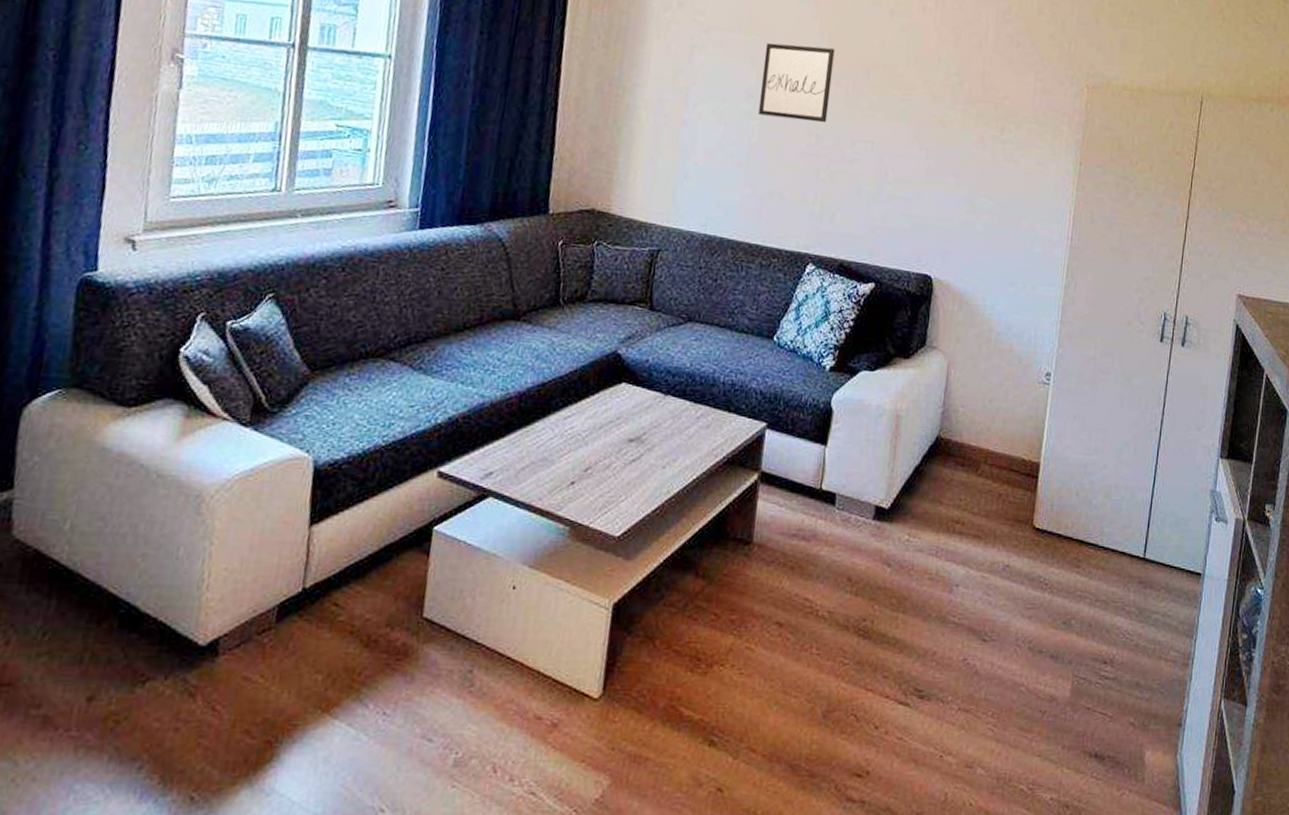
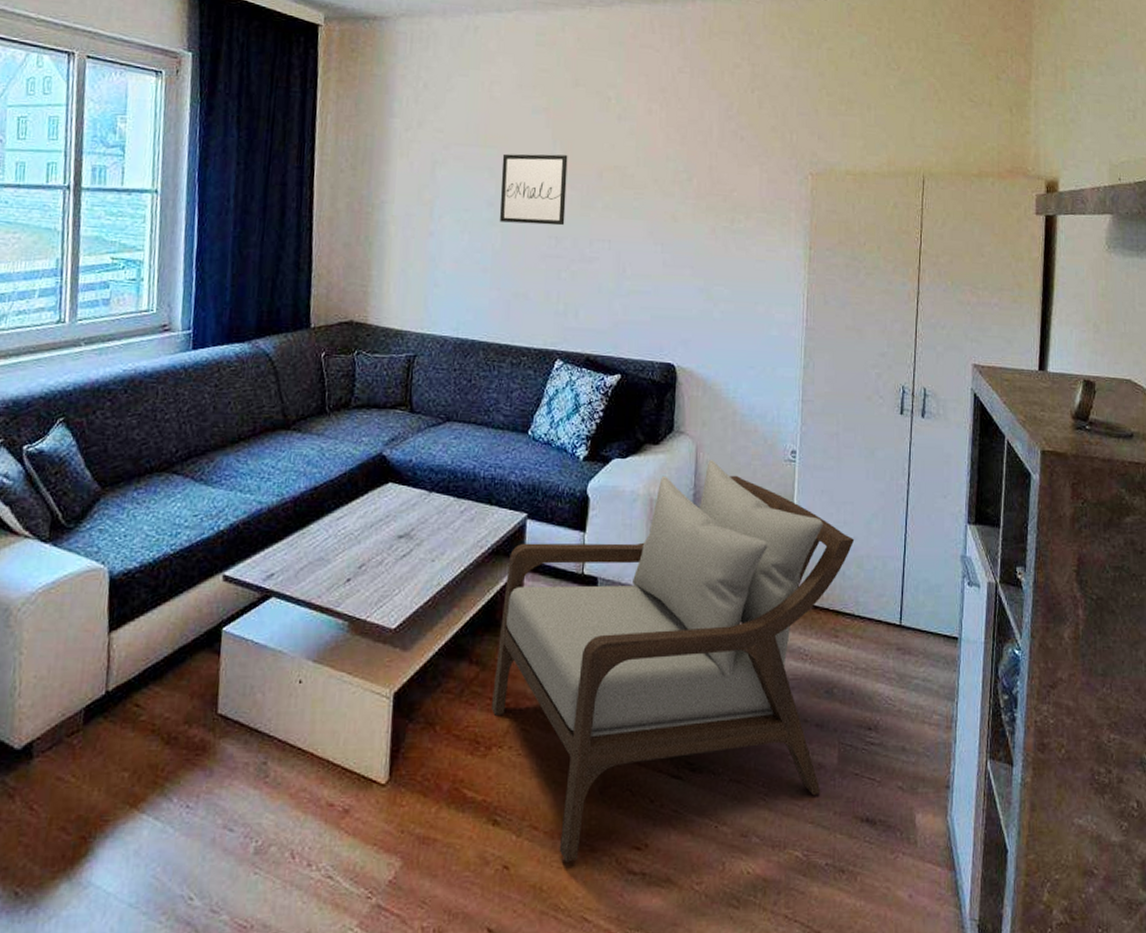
armchair: none [715,378,1104,787] -> present [490,460,855,862]

